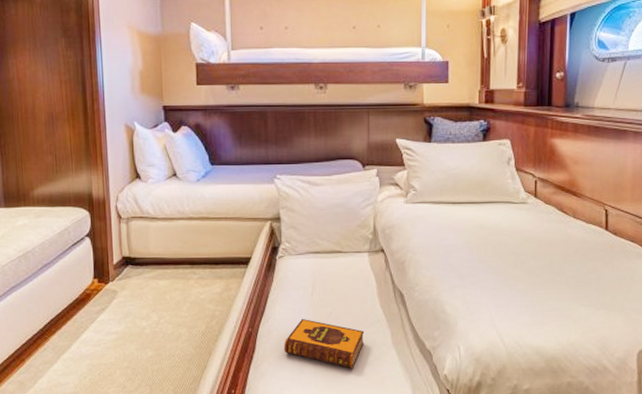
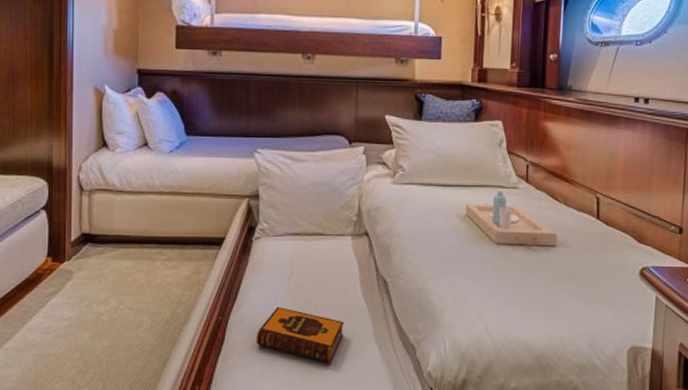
serving tray: none [475,206,566,258] -> present [465,191,557,247]

